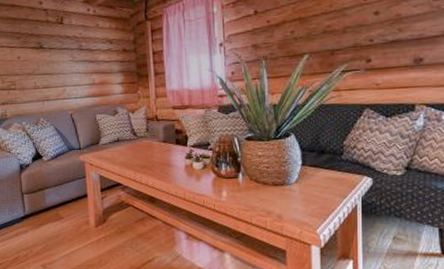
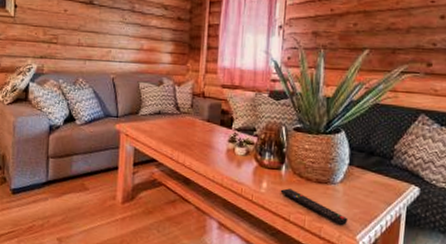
remote control: none [240,194,307,223] -> present [280,188,349,226]

